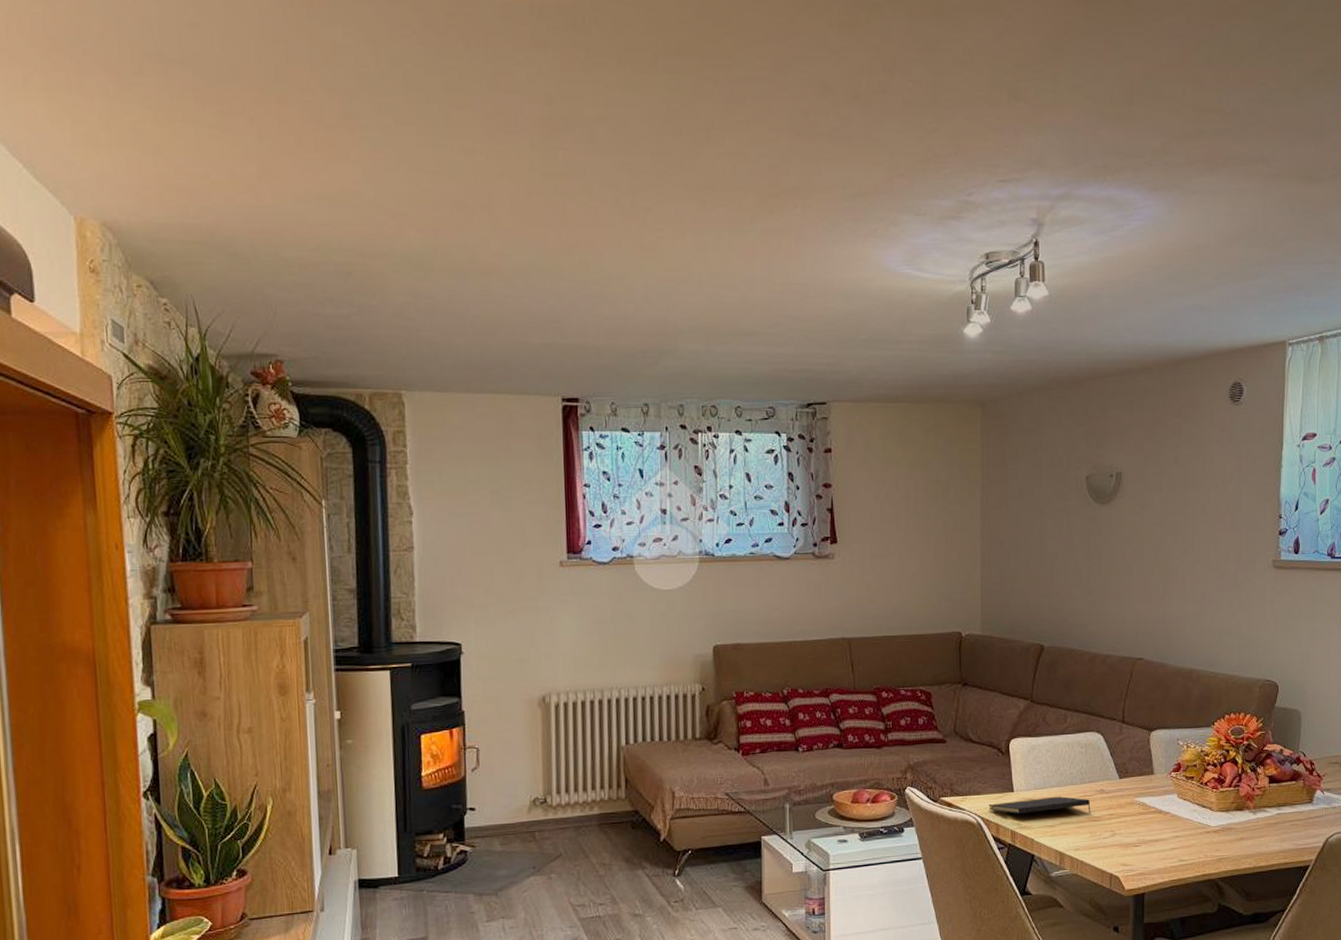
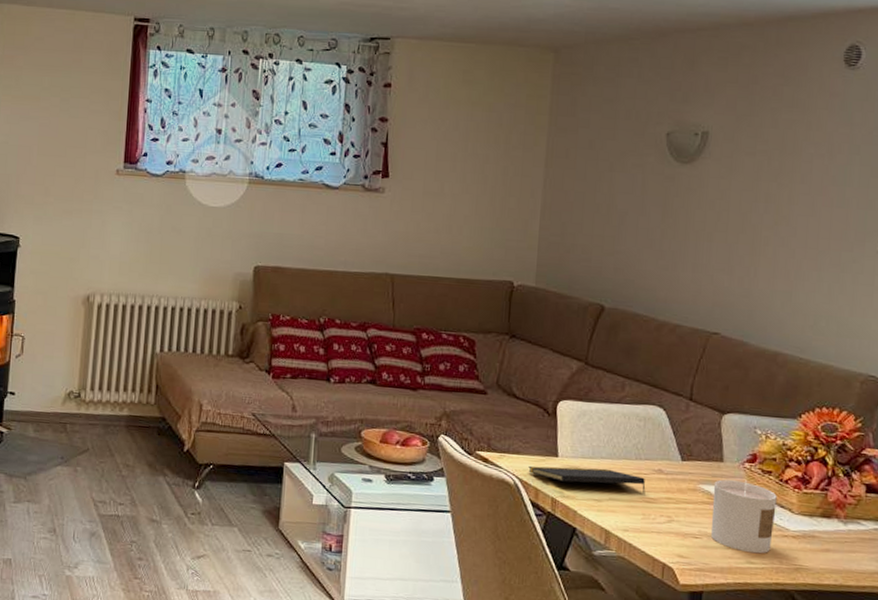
candle: none [1147,788,1199,852] -> present [711,479,777,554]

